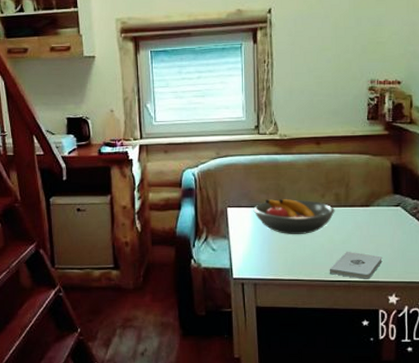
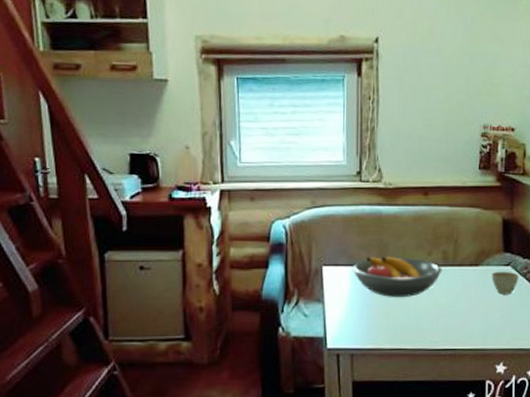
notepad: present [329,251,383,279] -> none [434,316,491,347]
cup: none [382,211,408,233] -> present [491,271,519,295]

